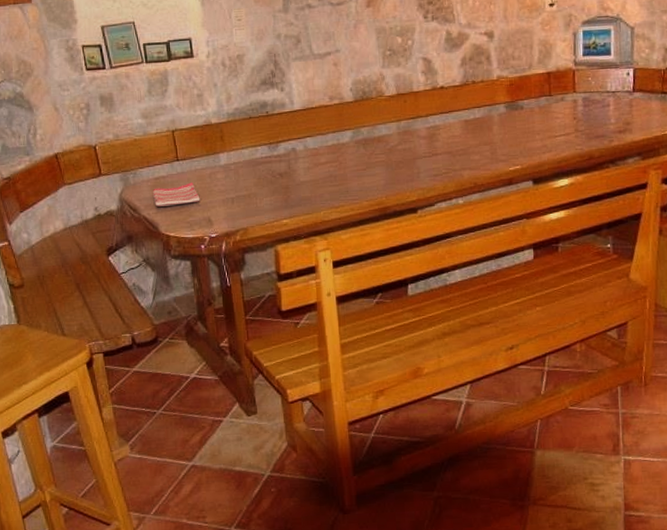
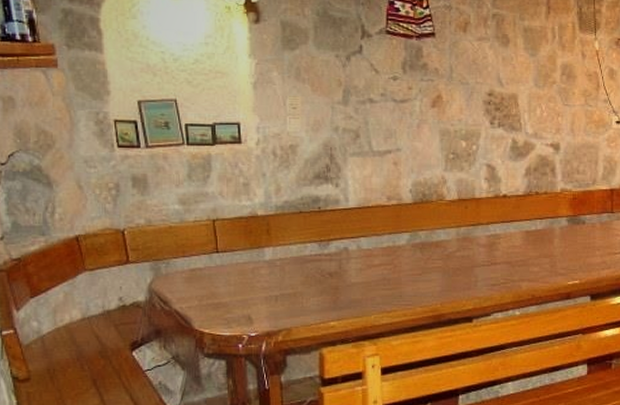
dish towel: present [153,182,200,207] -> none [187,276,240,300]

